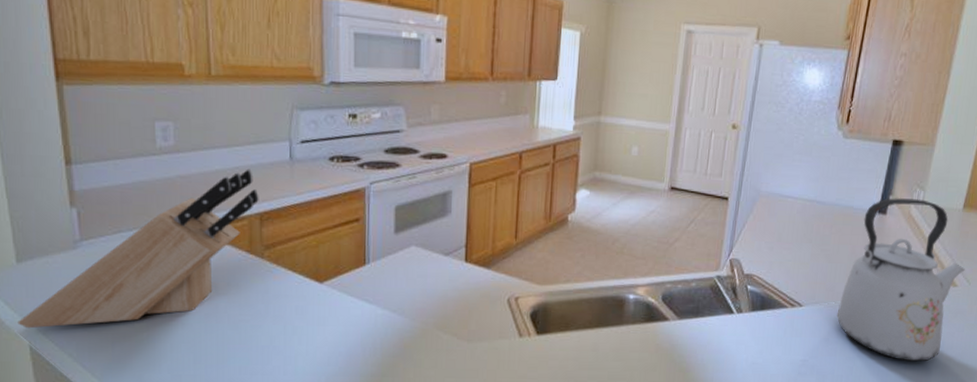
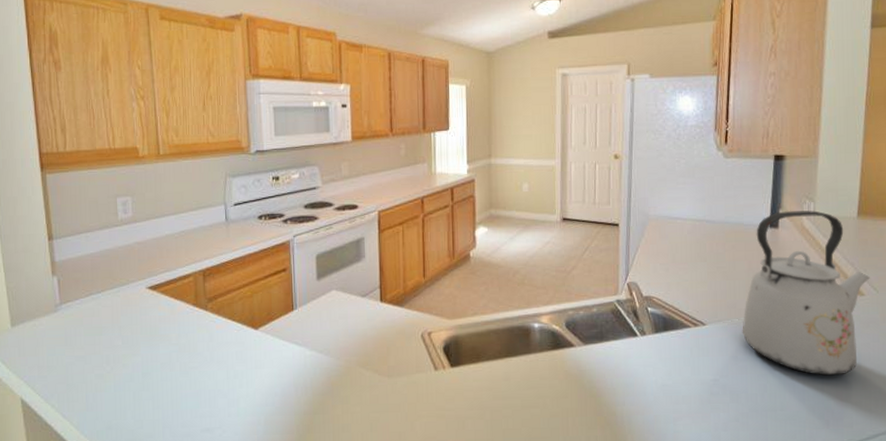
knife block: present [17,169,259,329] -> none [12,232,202,384]

